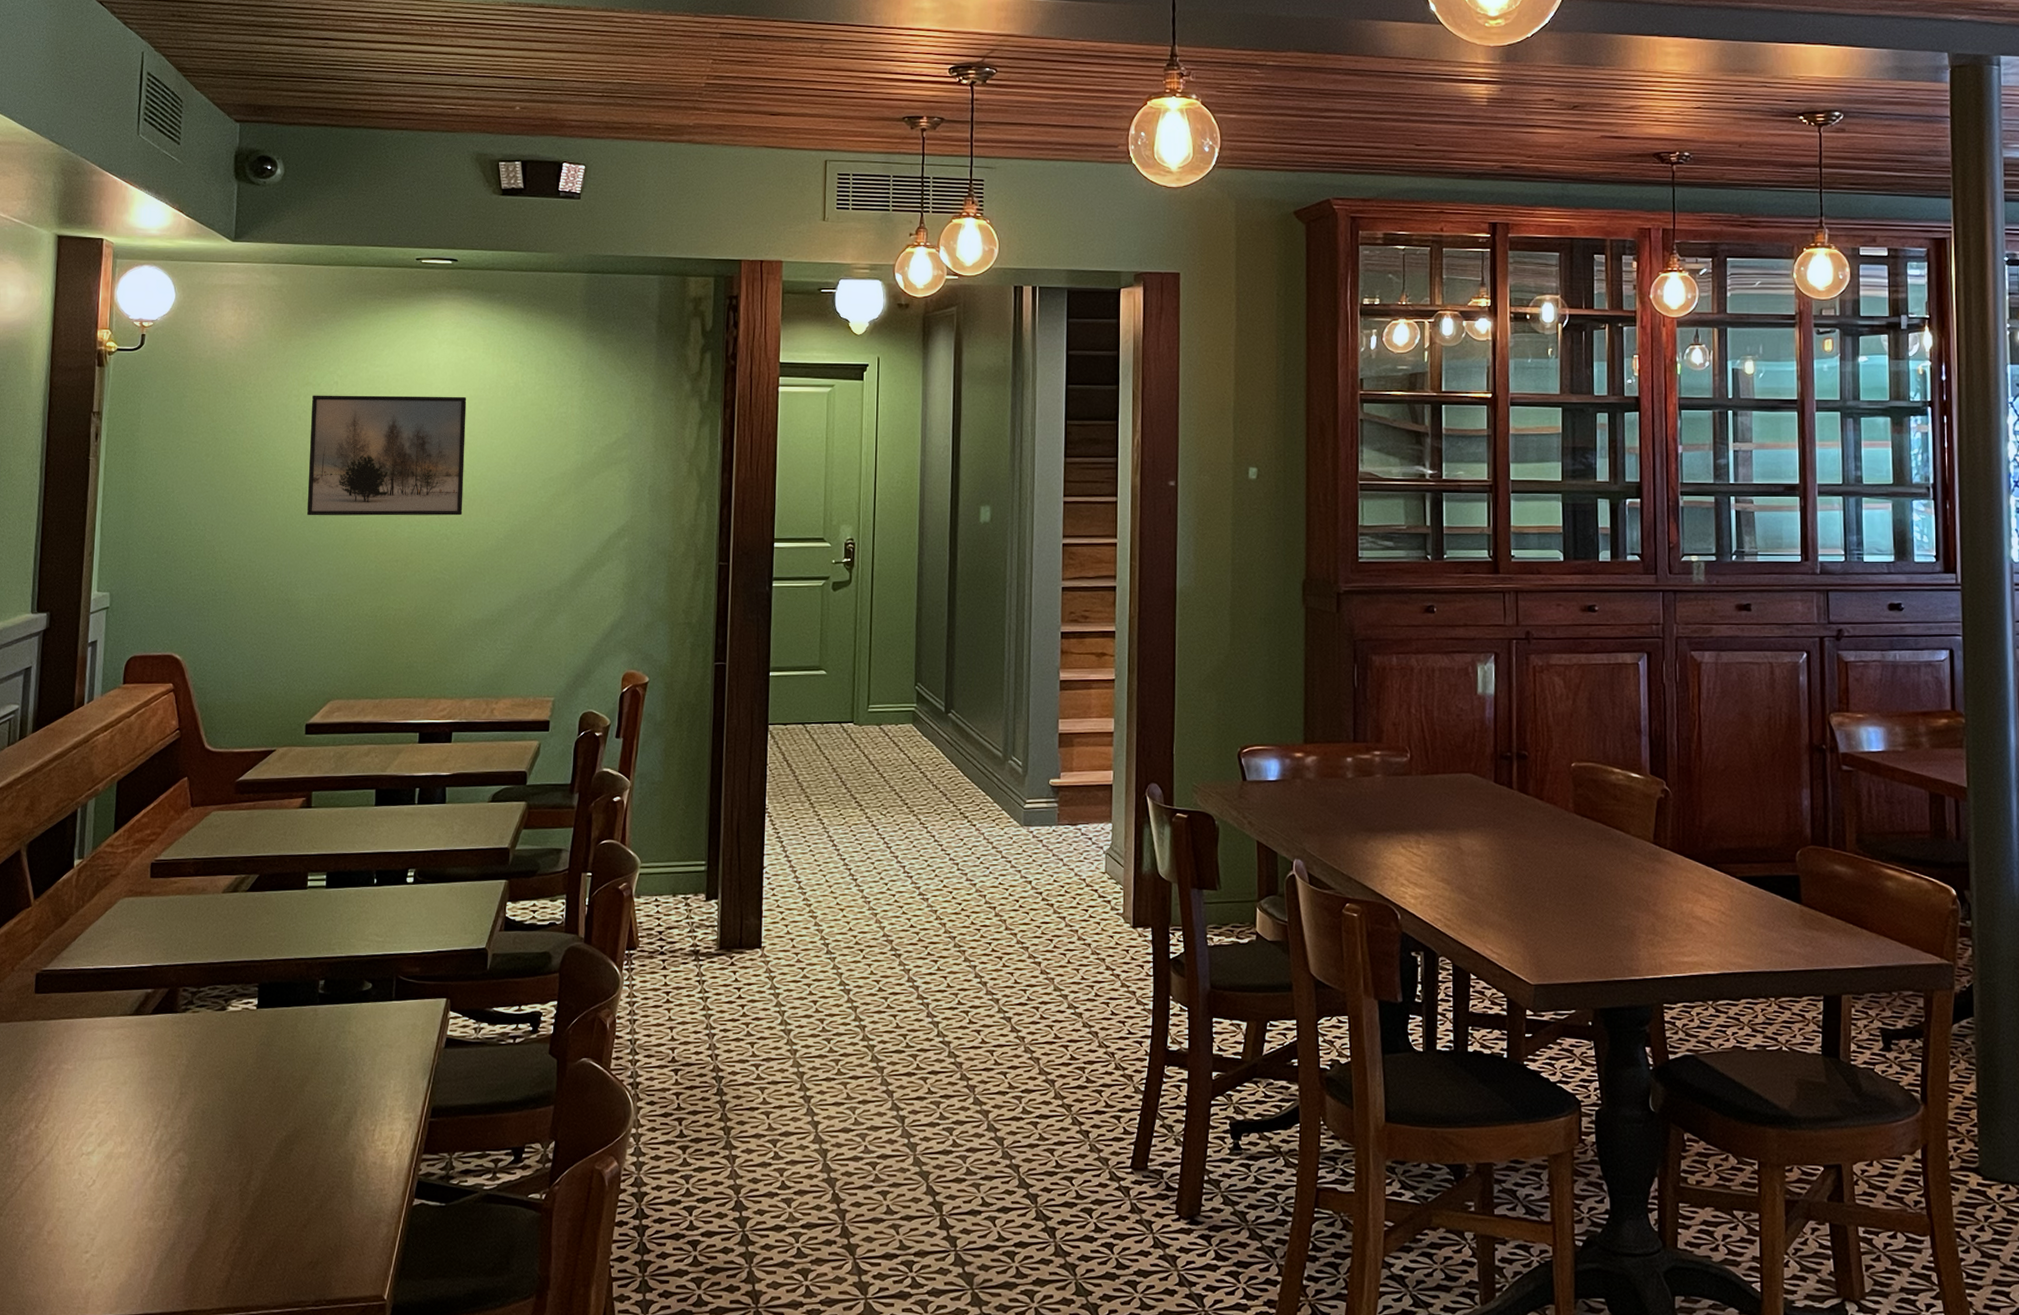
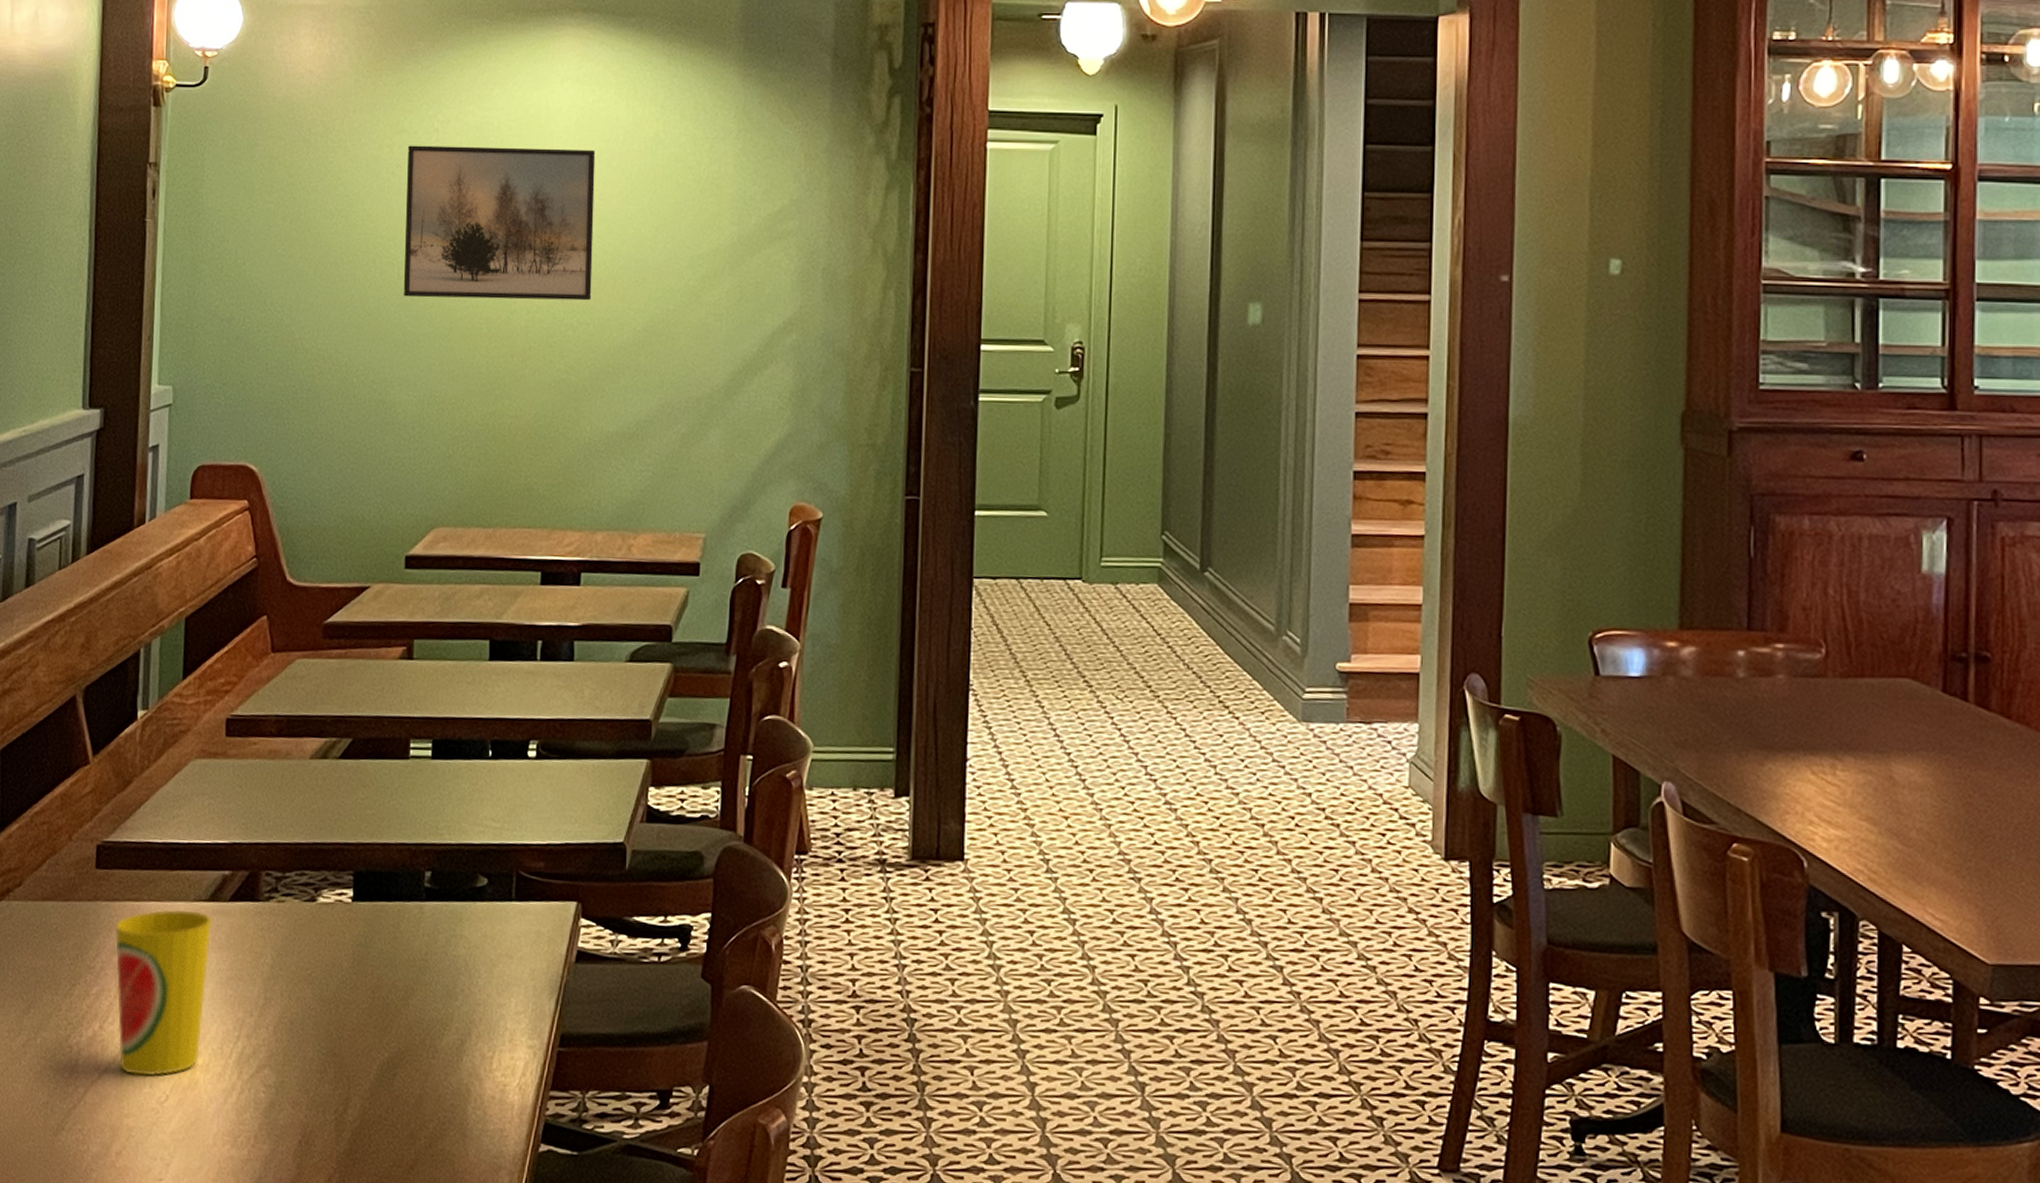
cup: none [51,1023,136,1165] -> present [115,909,213,1077]

